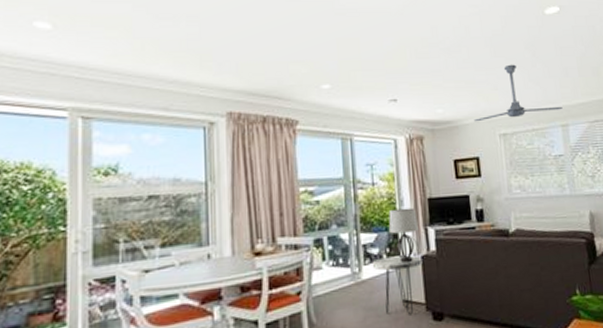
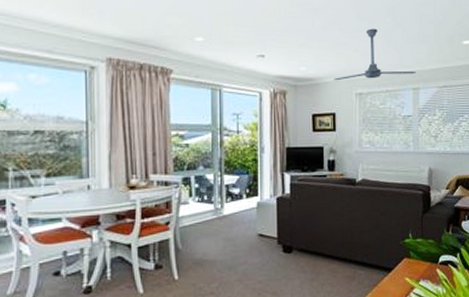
side table: present [372,256,423,315] -> none [233,196,278,247]
lamp: present [388,207,418,264] -> none [250,155,276,203]

